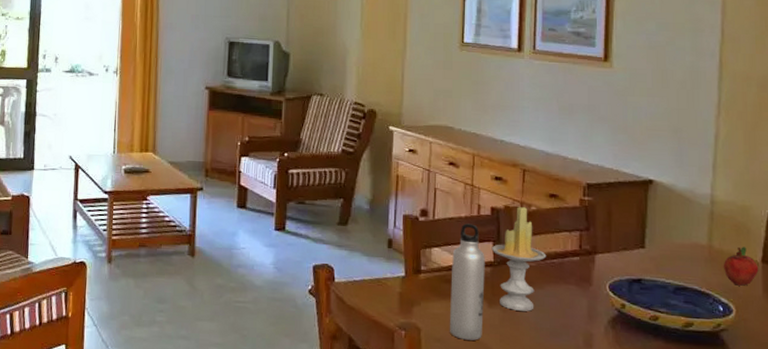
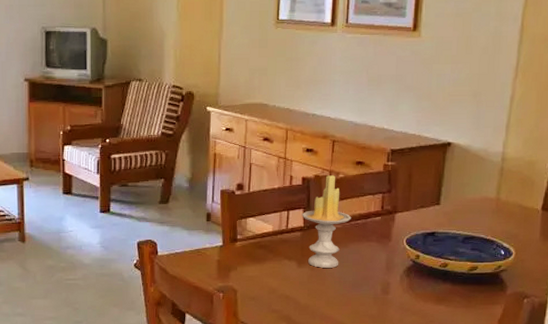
water bottle: present [450,223,485,340] -> none [263,194,296,297]
fruit: present [723,247,759,286] -> none [507,197,539,232]

